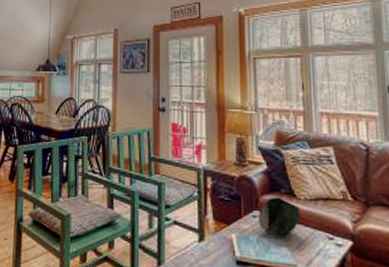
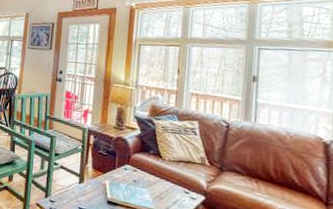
decorative bowl: present [259,197,300,235] -> none [129,156,164,186]

